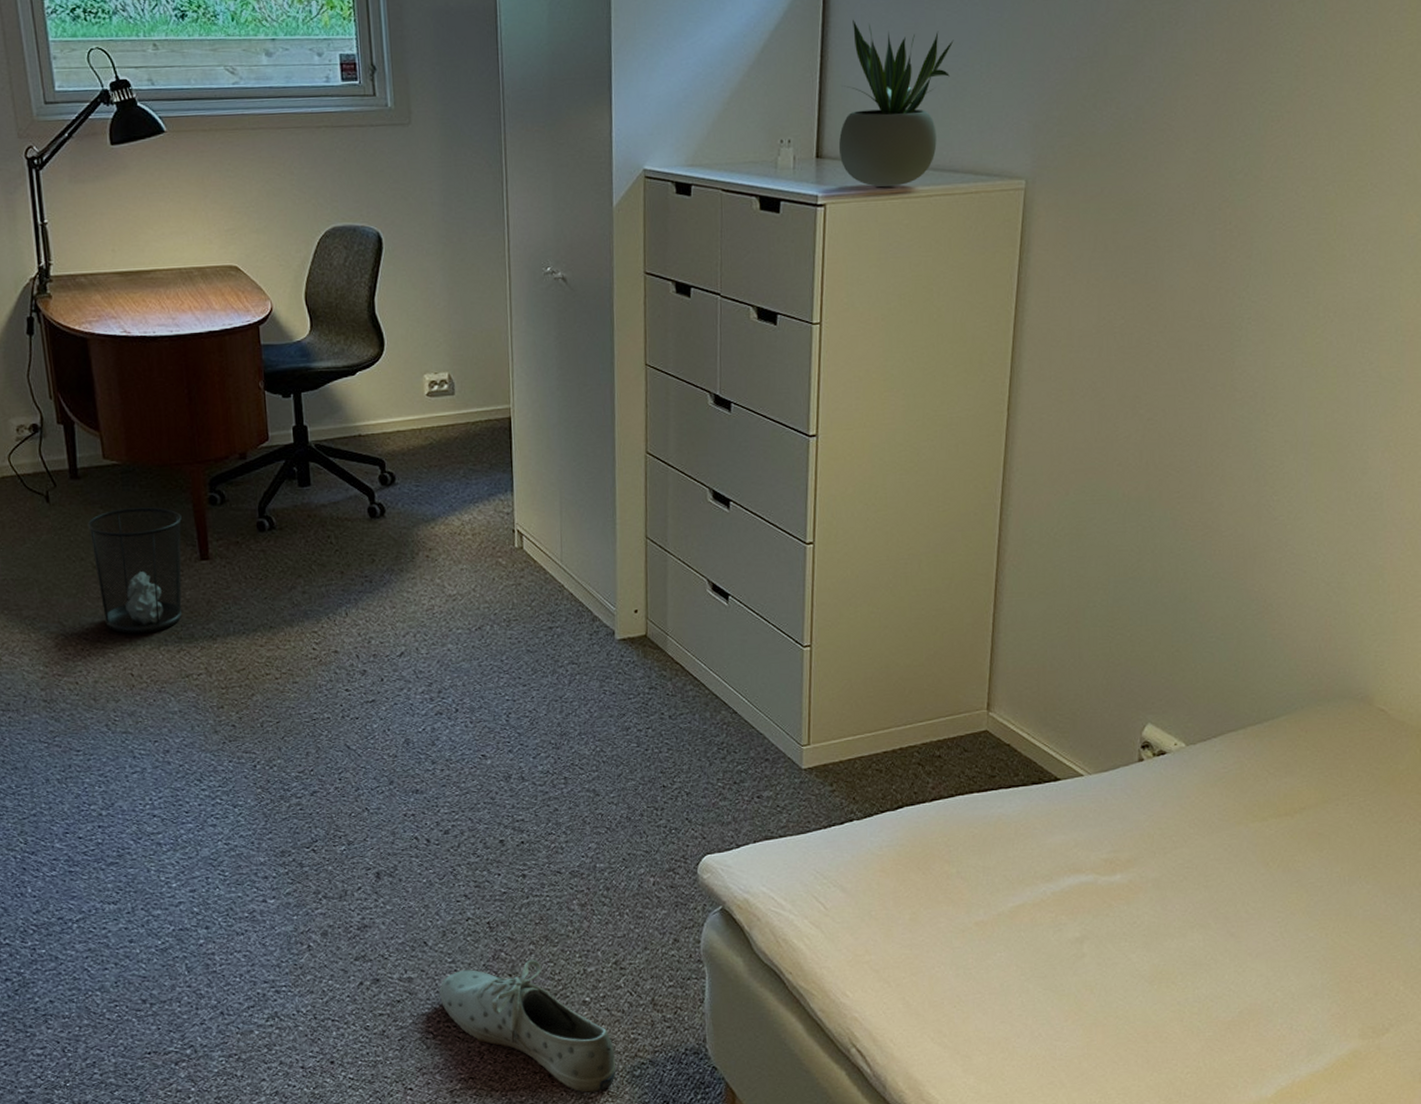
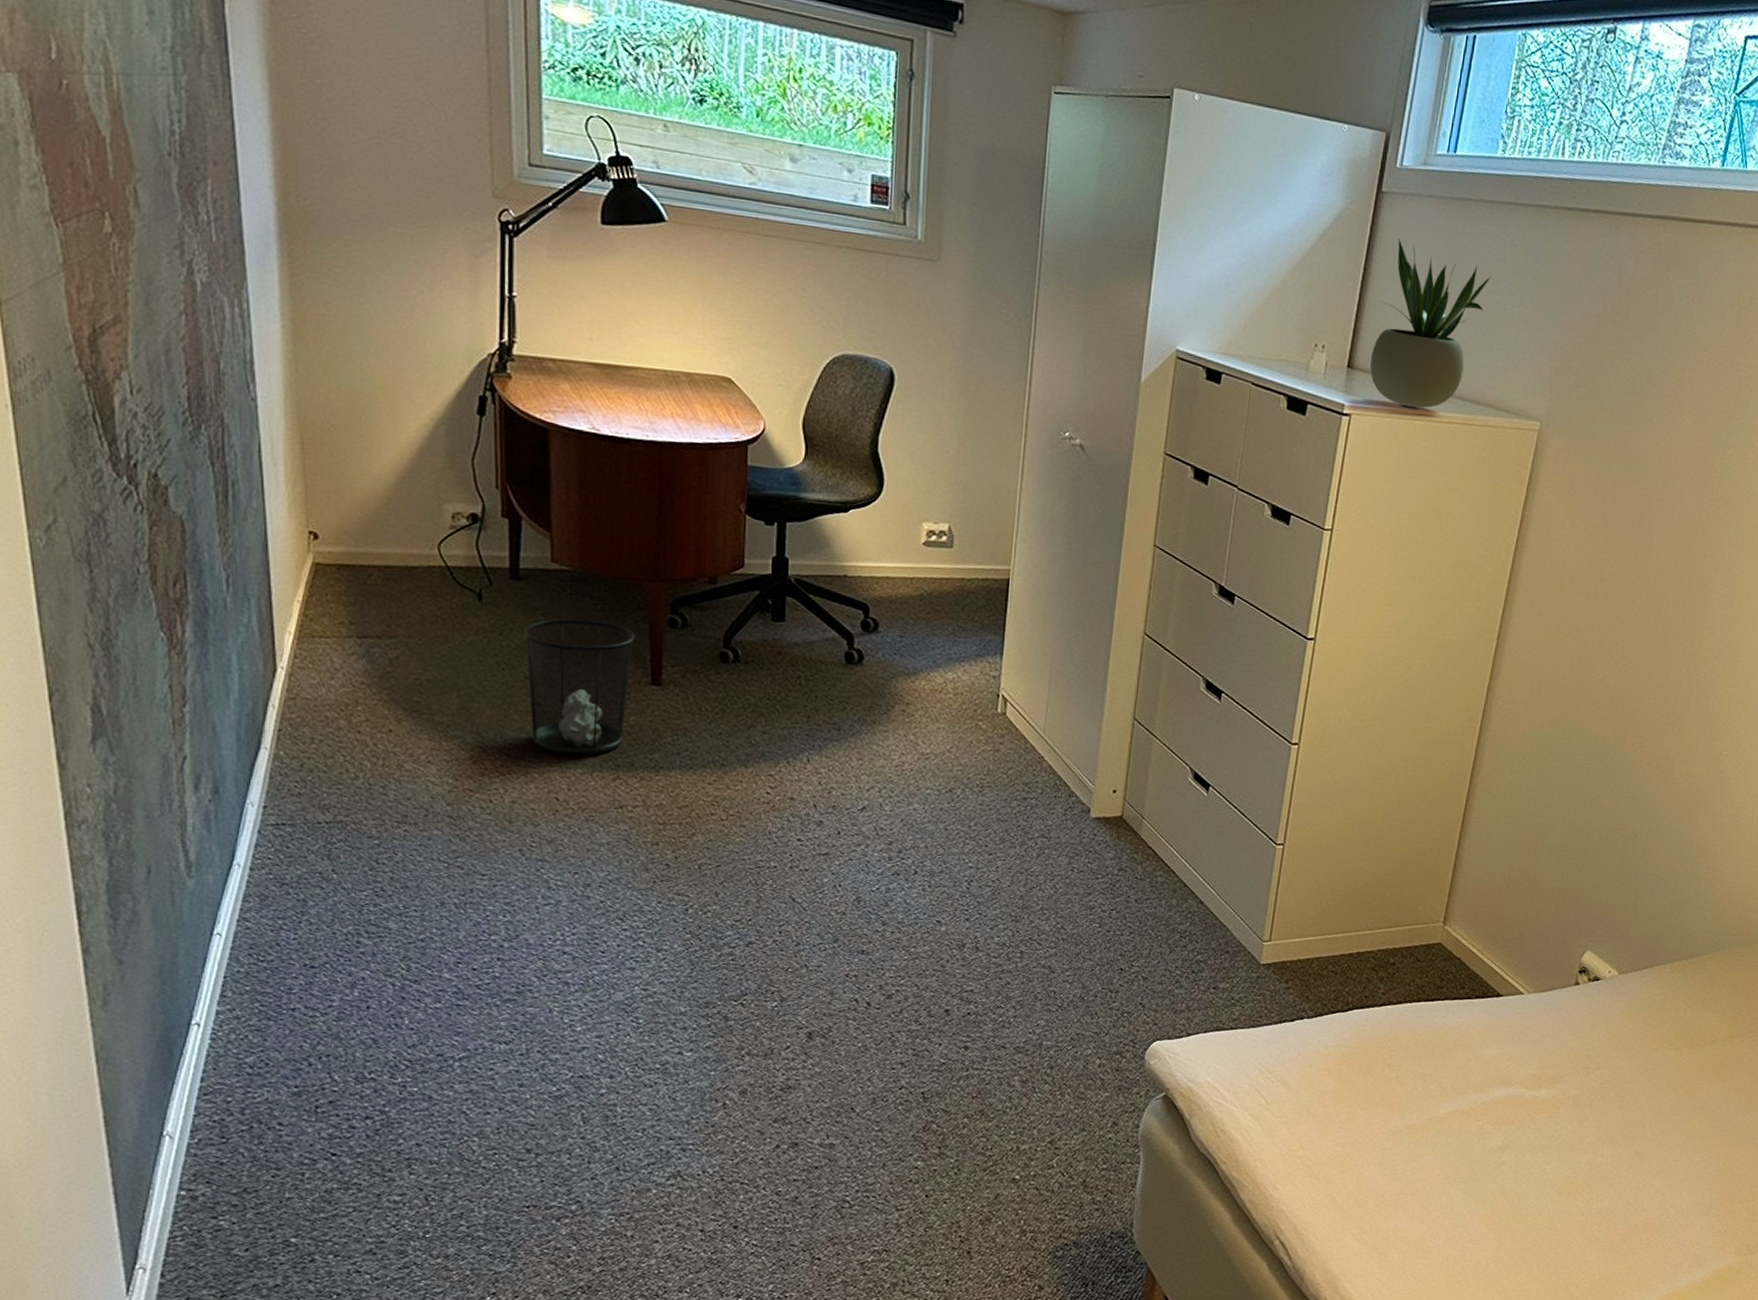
shoe: present [439,959,616,1093] -> none [861,1133,1039,1271]

